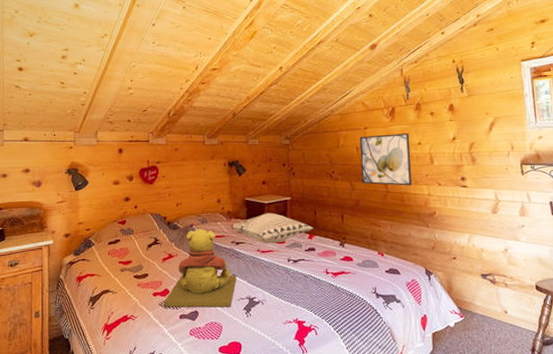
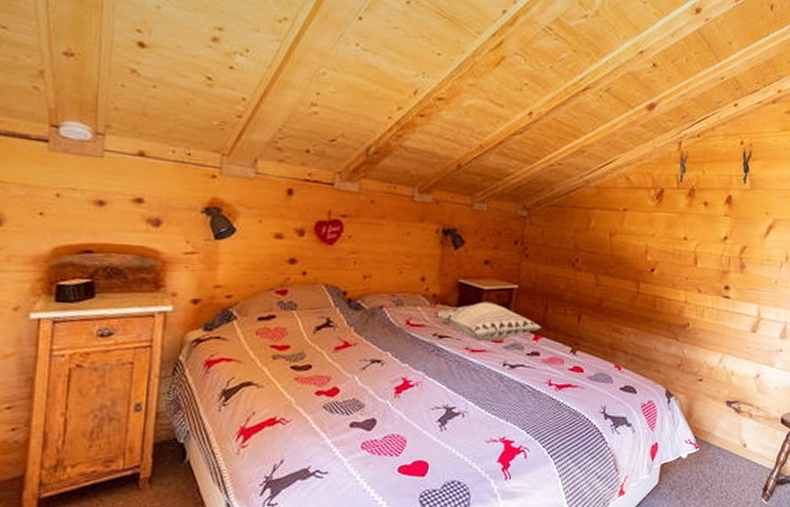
teddy bear: present [163,228,237,308] -> none [329,311,434,417]
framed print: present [359,133,413,186] -> none [609,219,676,289]

